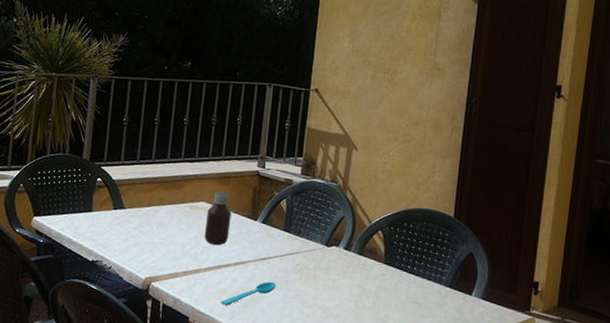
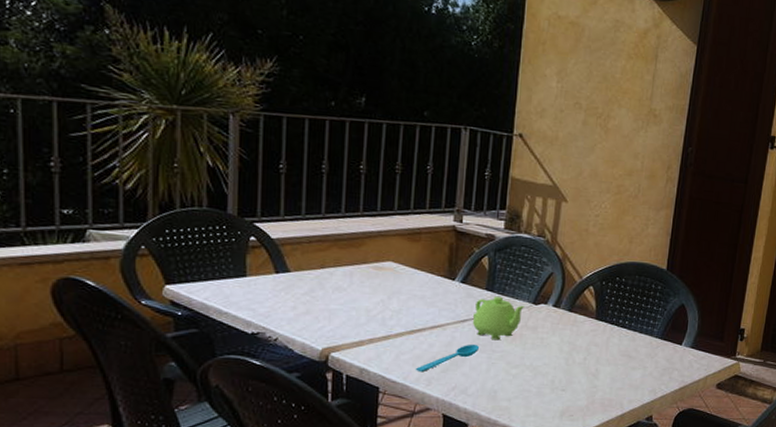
bottle: present [204,191,232,246] -> none [392,249,425,309]
teapot: none [271,236,318,280] -> present [472,296,524,341]

